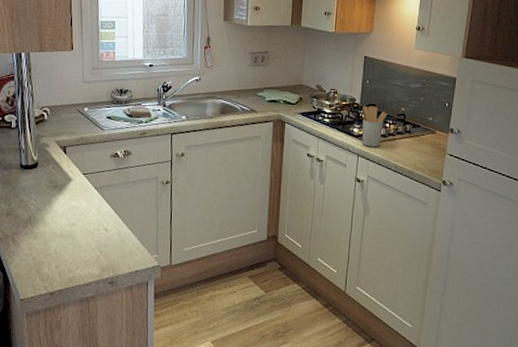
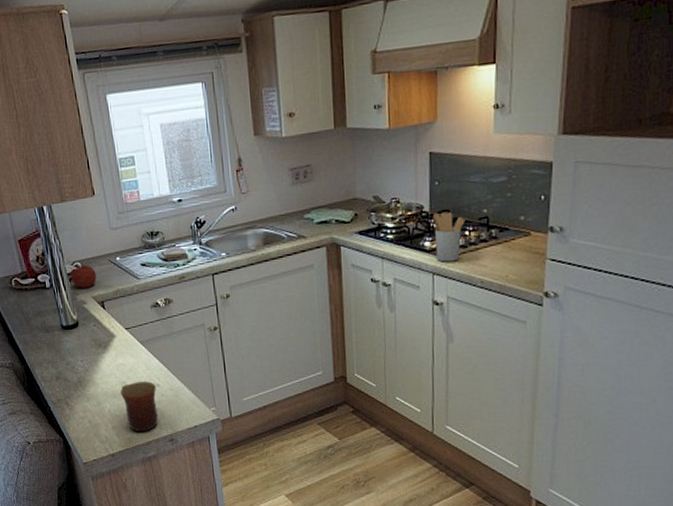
fruit: none [38,109,63,132] -> present [71,264,97,288]
mug: none [68,225,104,272] -> present [120,381,158,431]

